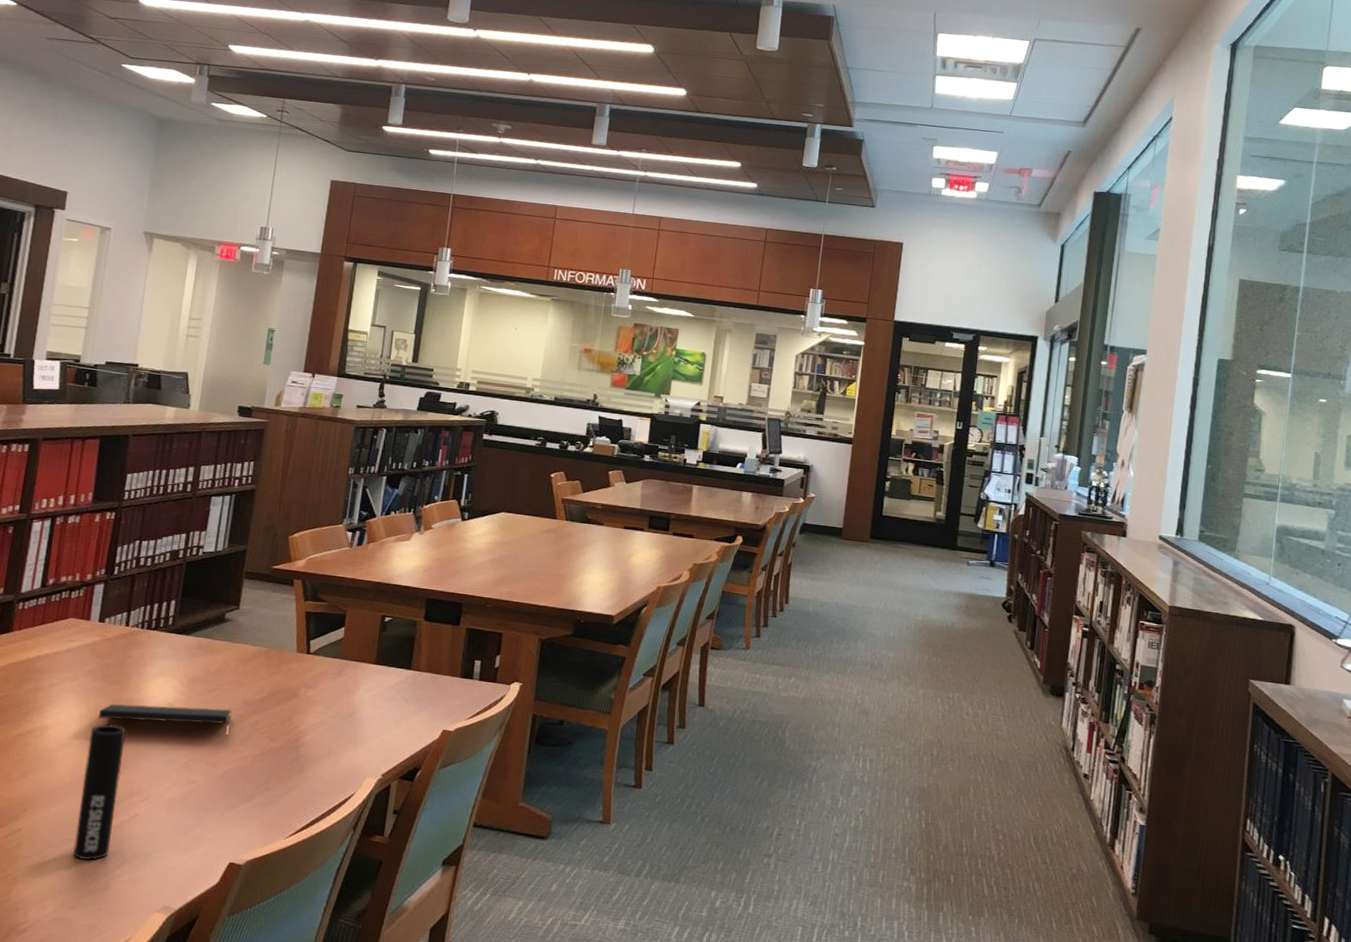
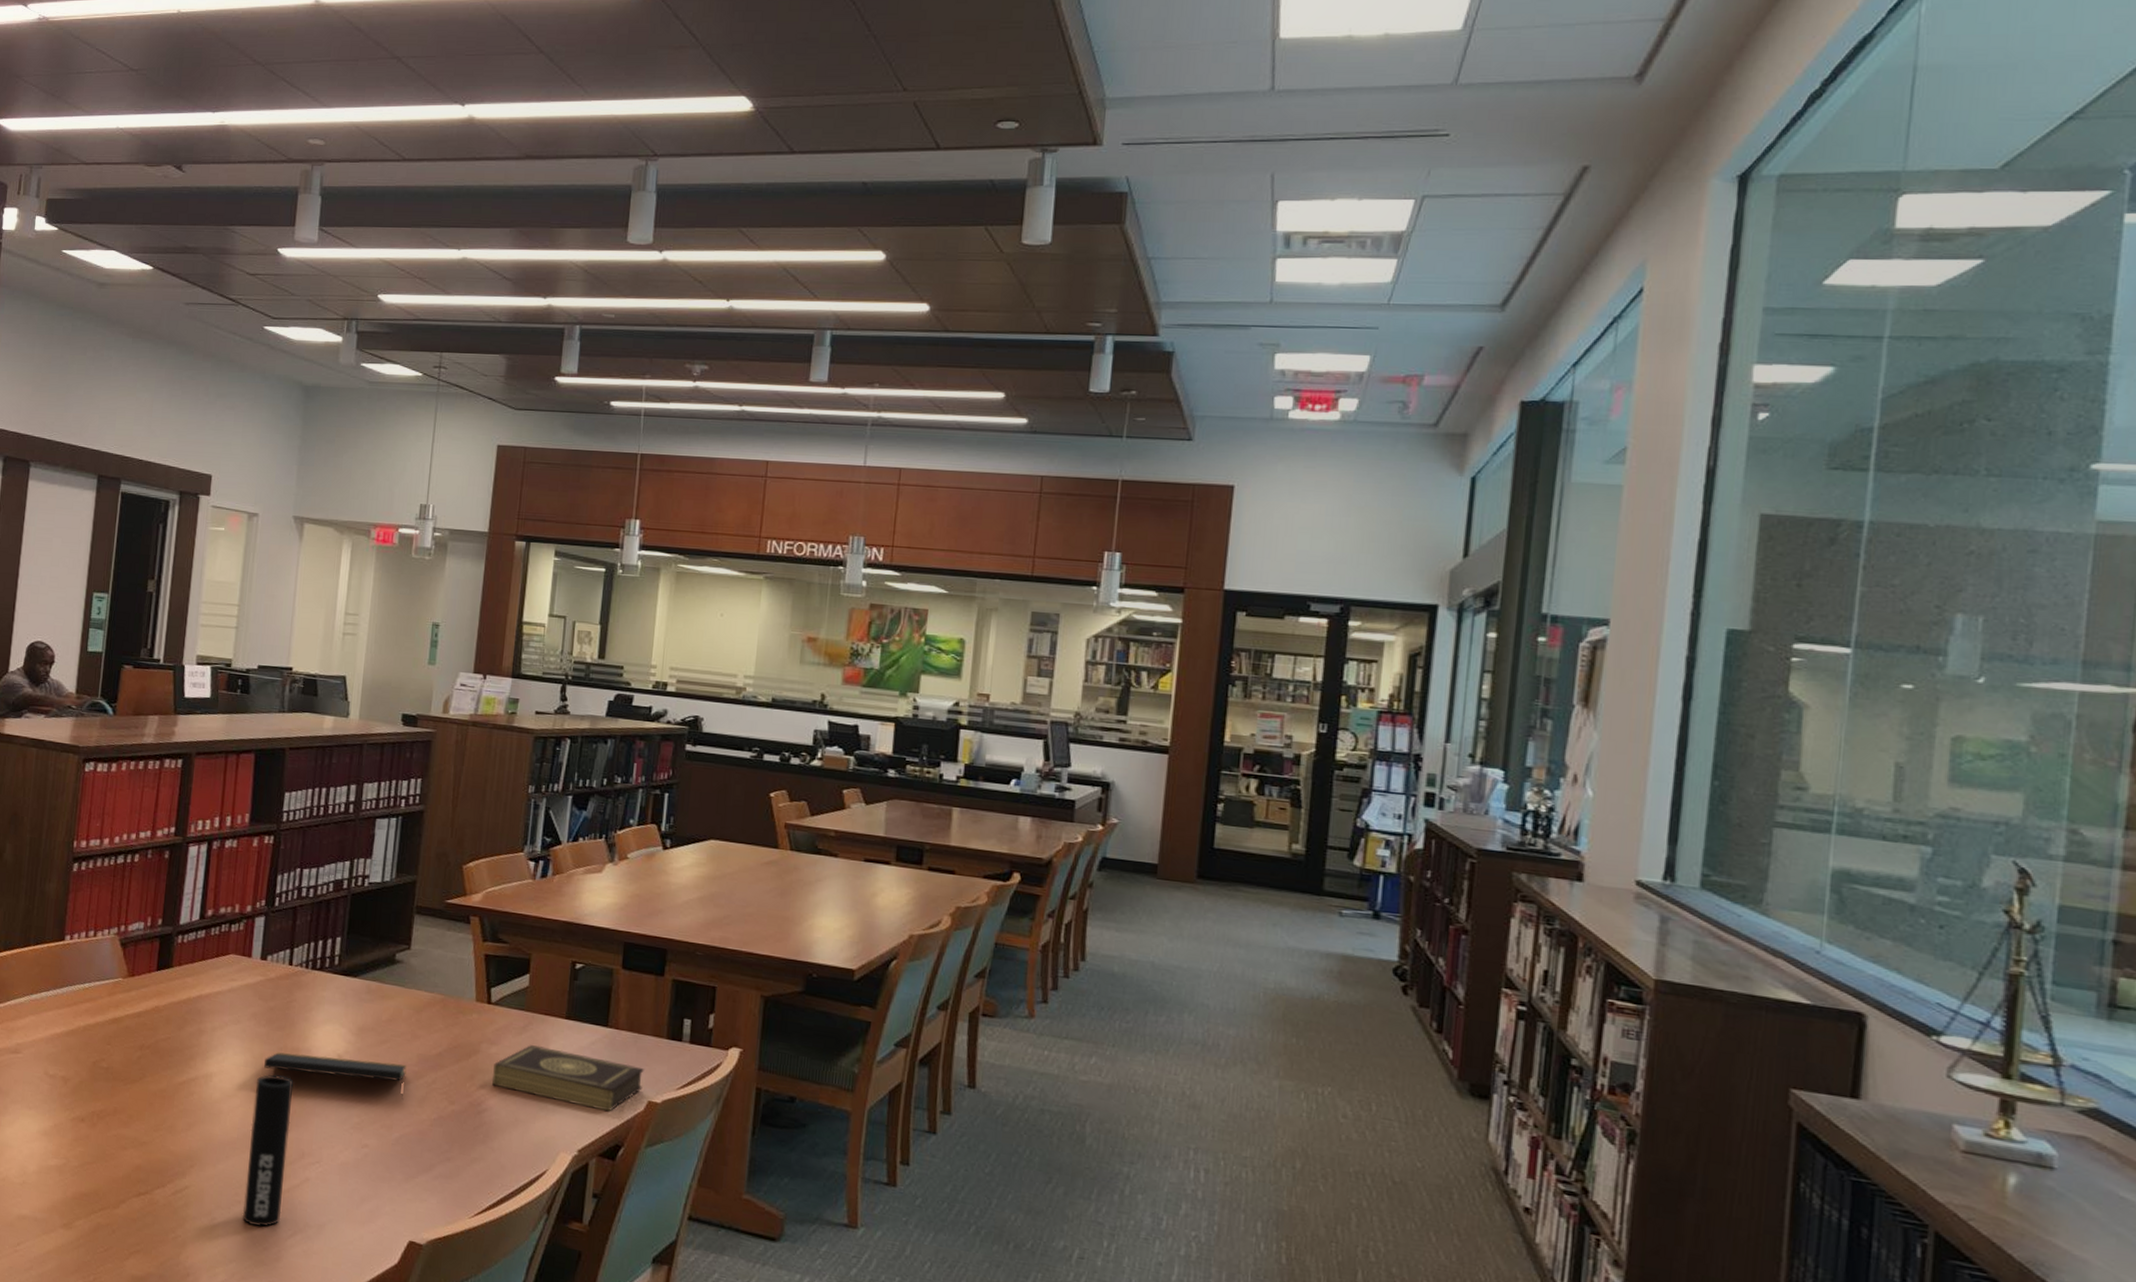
book: none [309,687,440,741] -> present [492,1045,644,1112]

